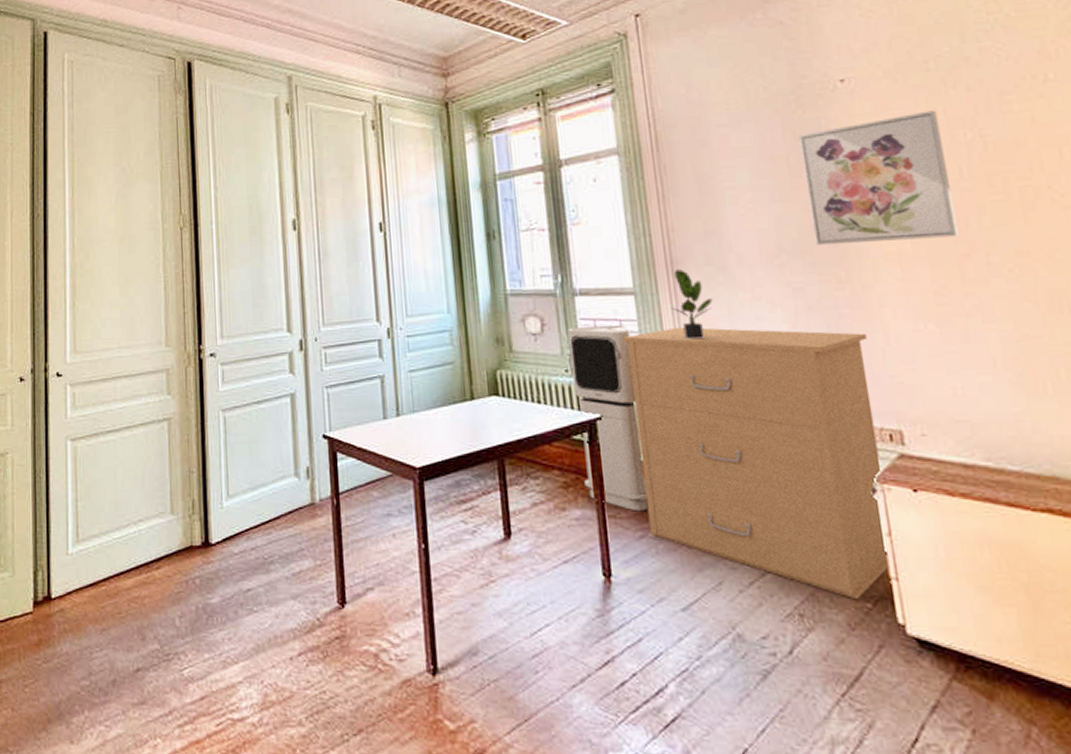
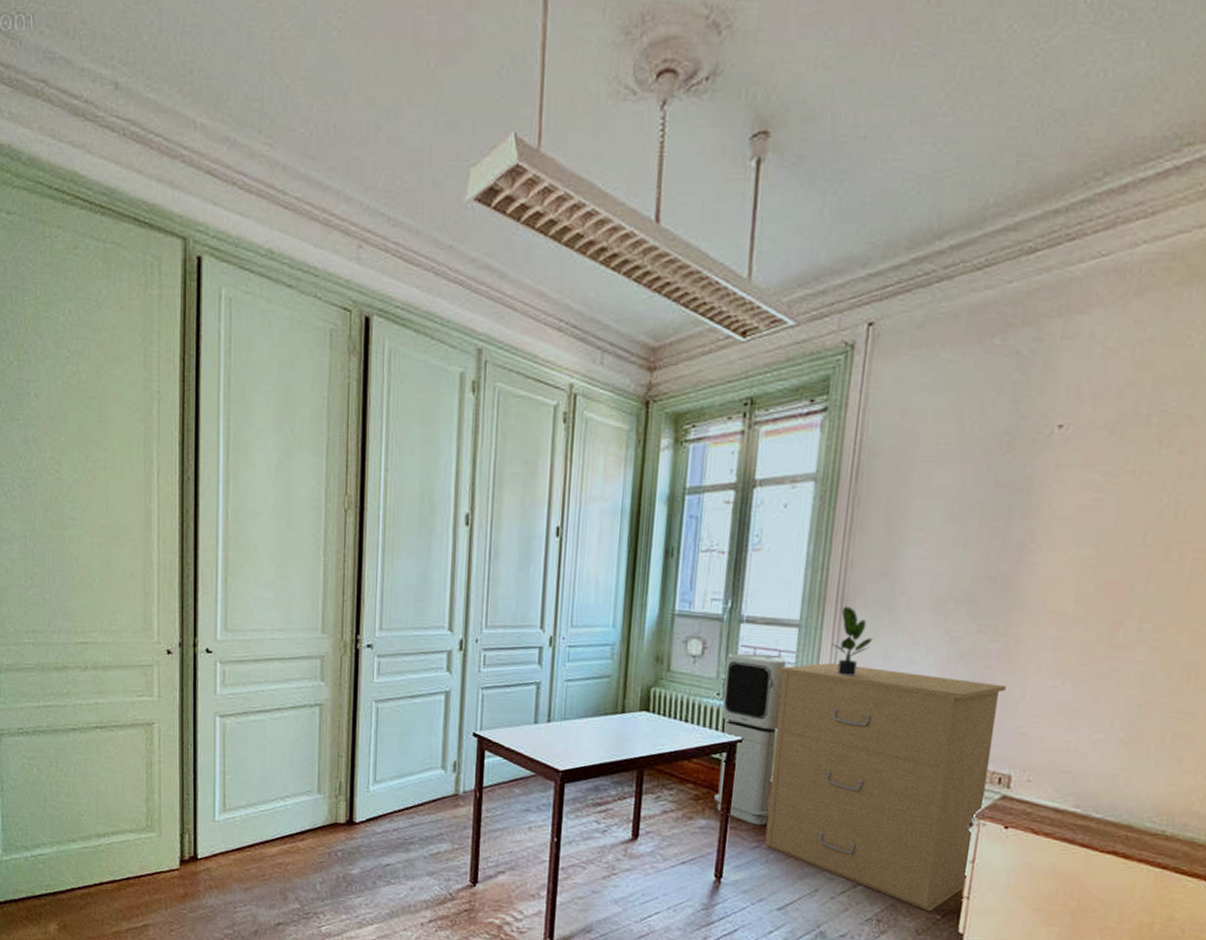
wall art: present [798,110,960,246] -> none [985,469,1142,602]

